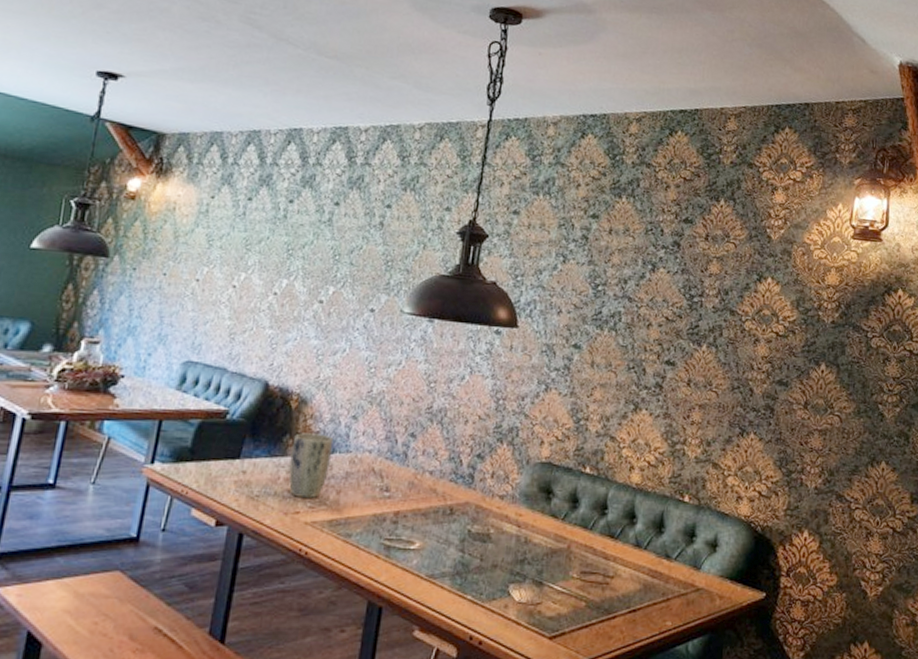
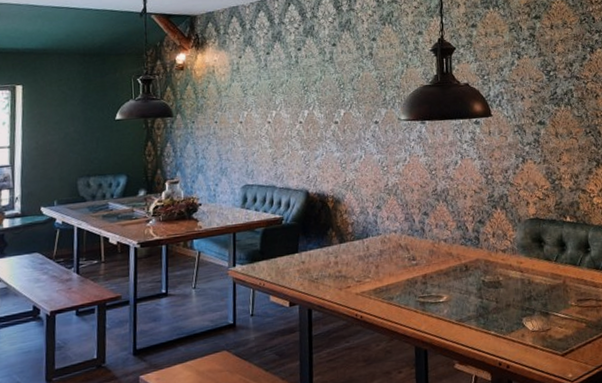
plant pot: present [288,433,334,499] -> none [335,224,367,276]

